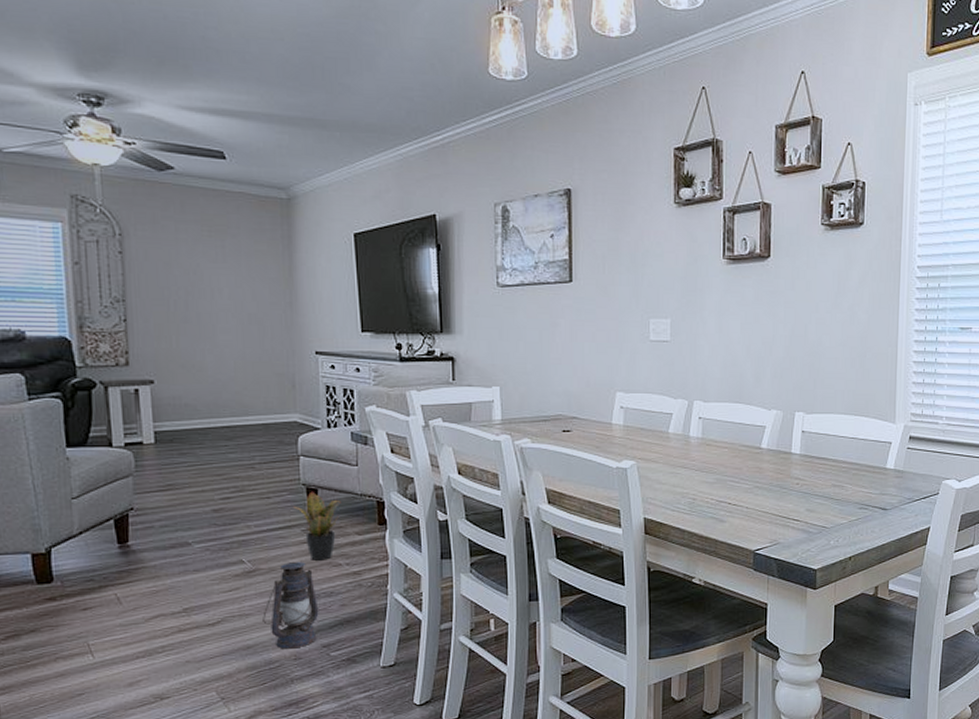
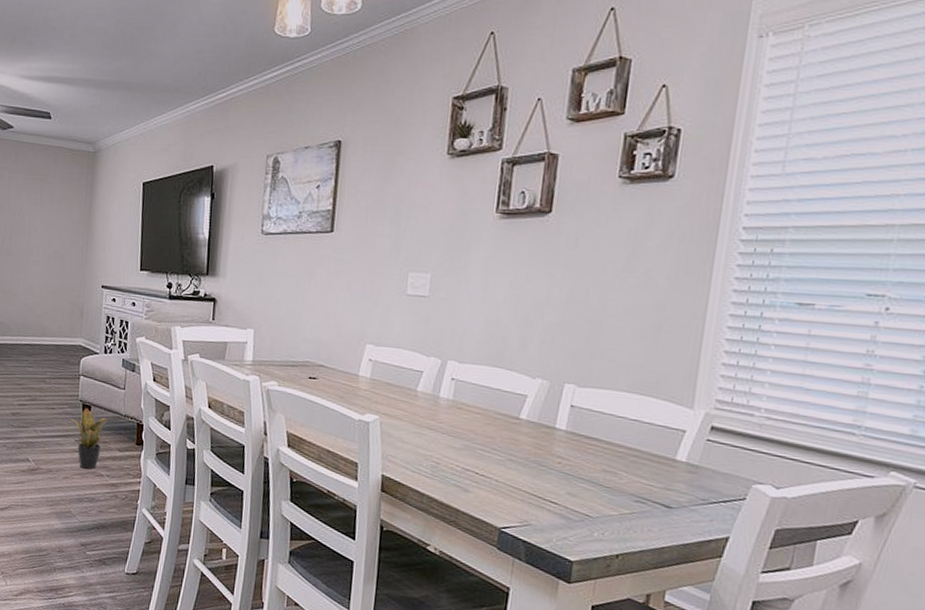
lantern: present [262,562,319,649] -> none [38,466,82,543]

